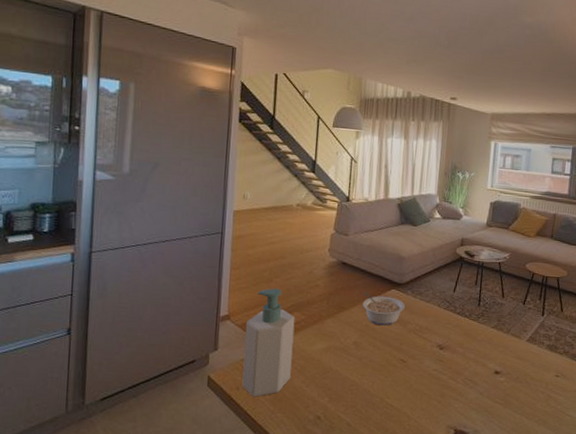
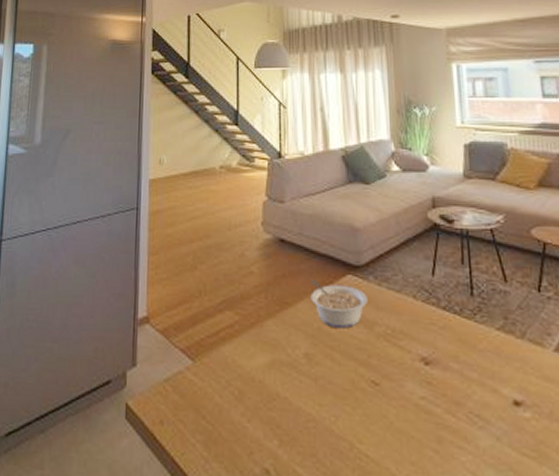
soap bottle: present [242,288,295,397] -> none [166,278,227,436]

